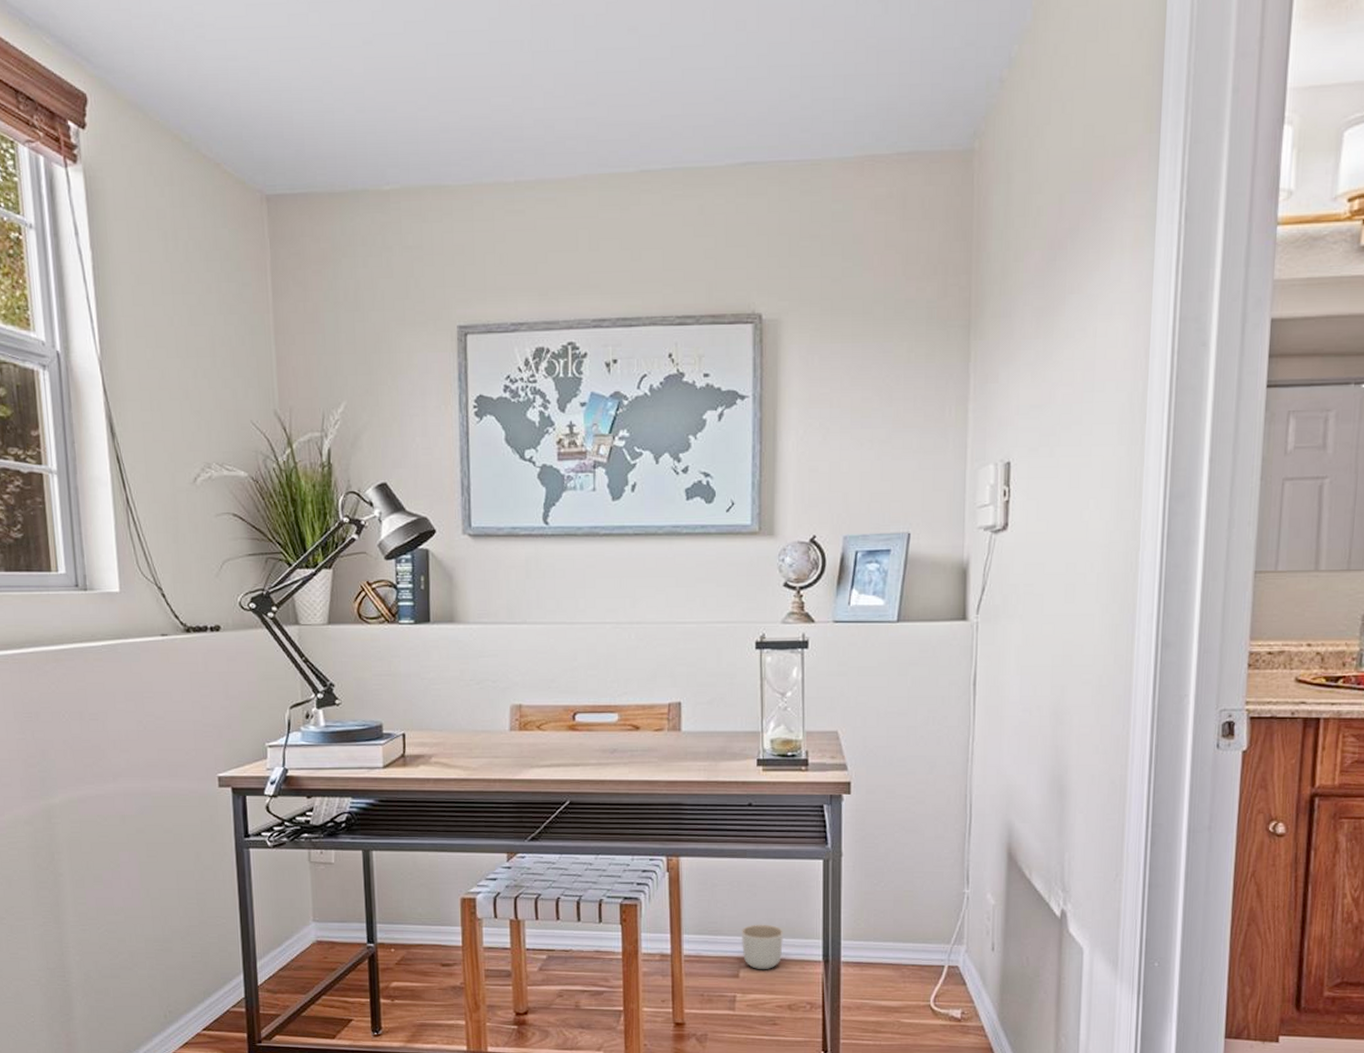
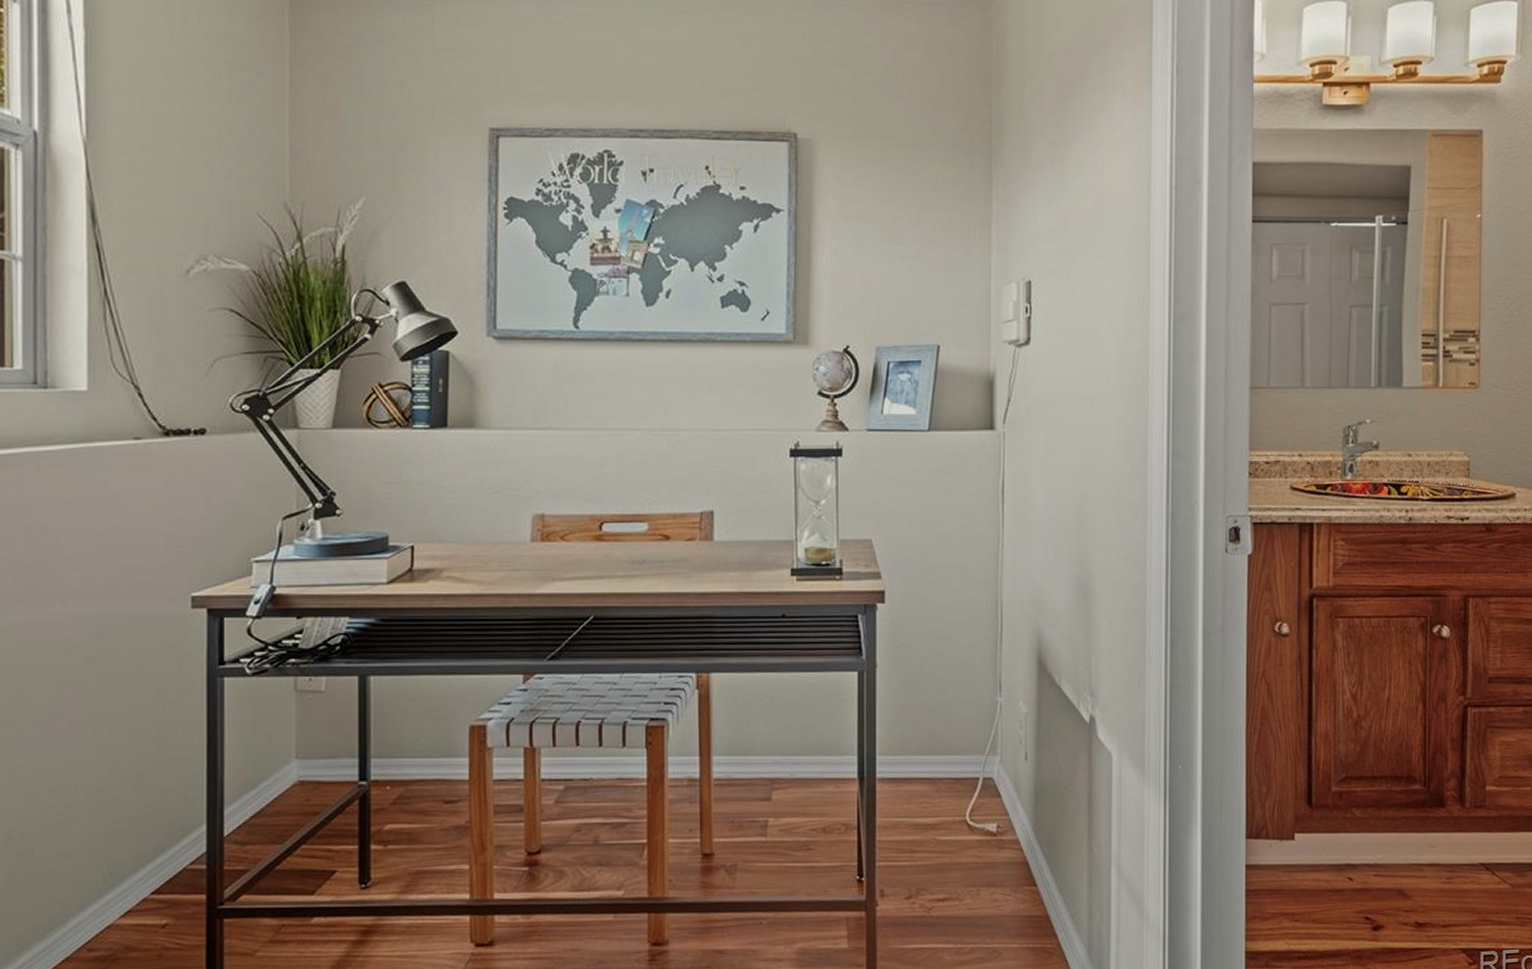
planter: present [742,924,783,969] -> none [774,741,817,790]

